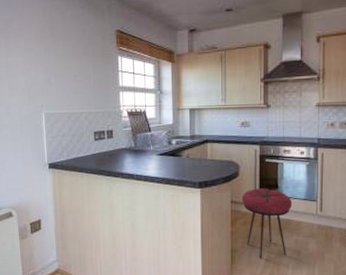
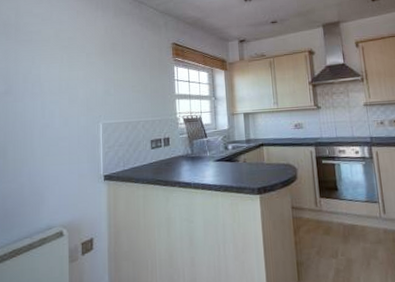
stool: present [241,188,293,259] -> none [302,191,356,272]

